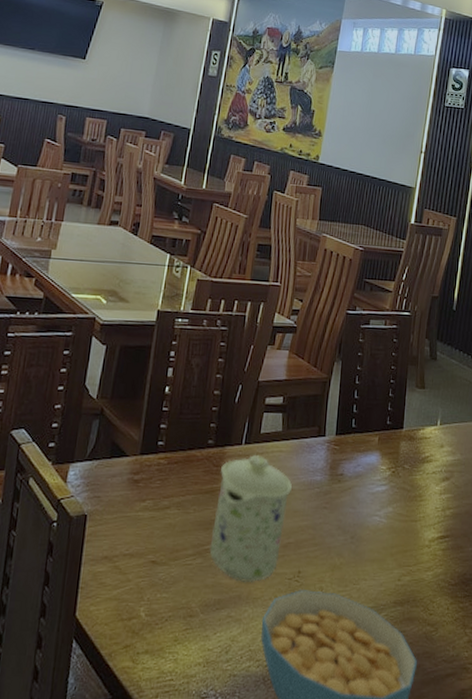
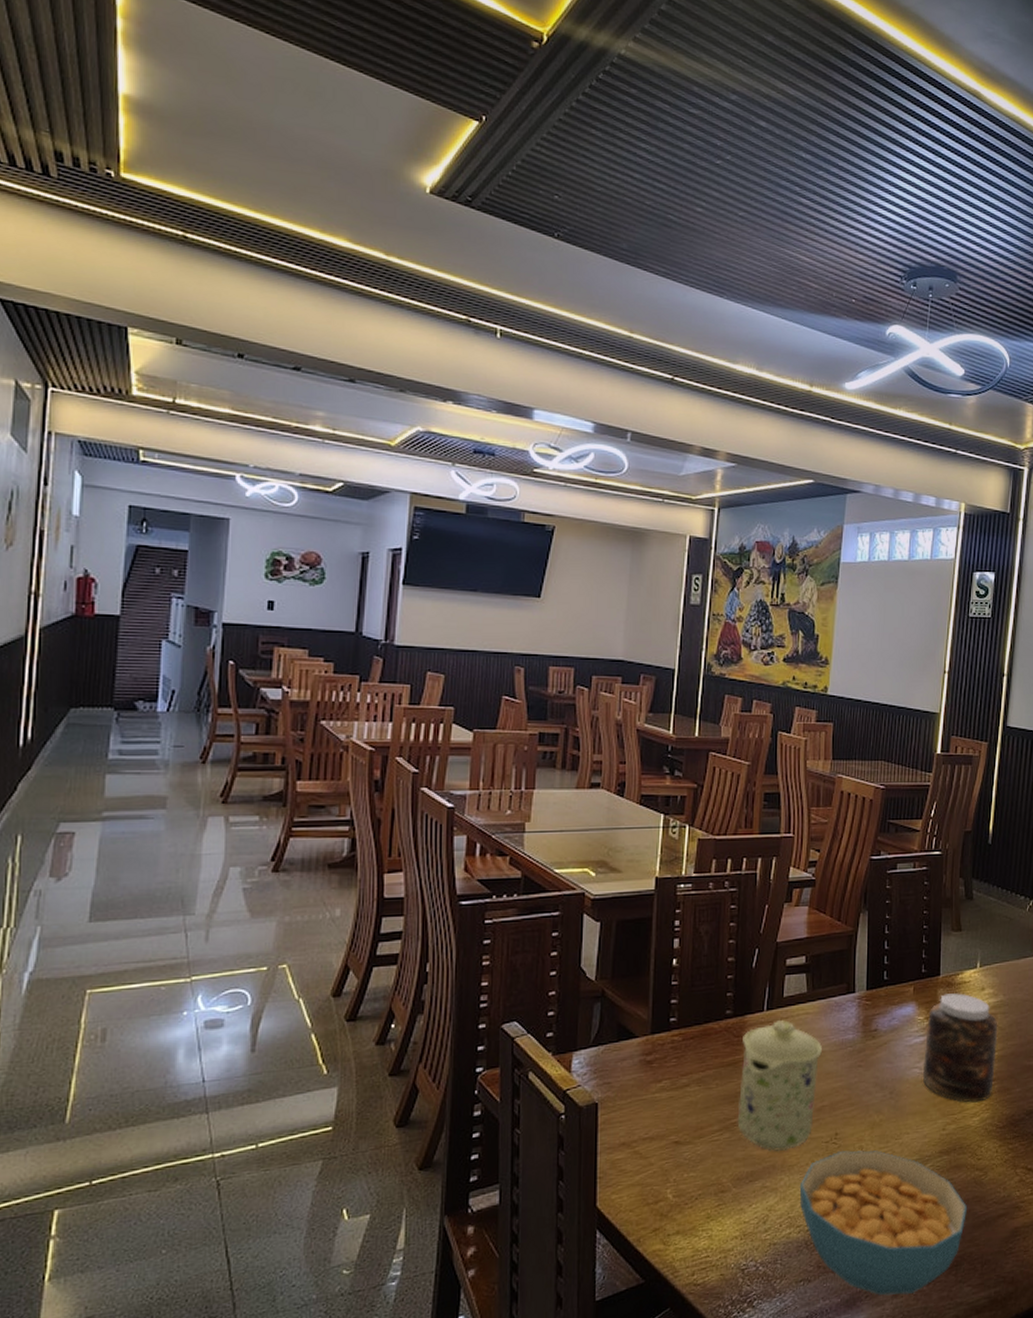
jar: none [382,447,454,557] -> present [923,993,998,1103]

